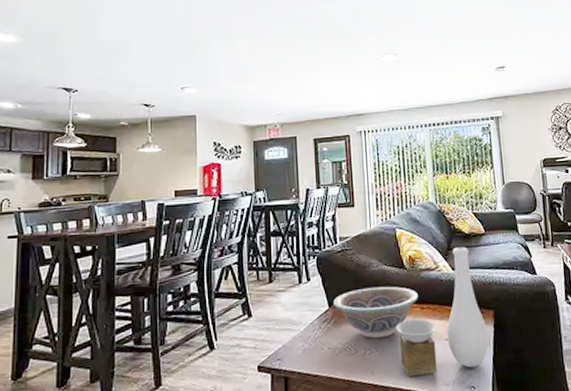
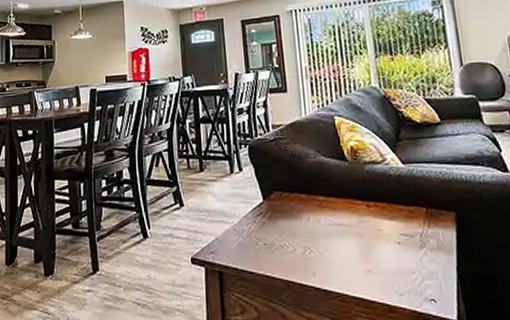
decorative bowl: present [333,286,419,339] -> none [268,179,364,237]
vase: present [396,247,489,376] -> none [338,137,451,281]

